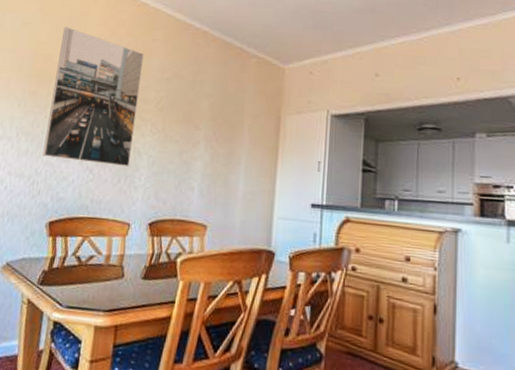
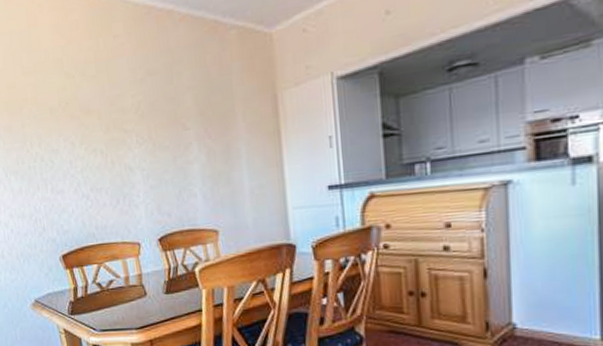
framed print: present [42,27,144,166] -> none [17,45,124,192]

